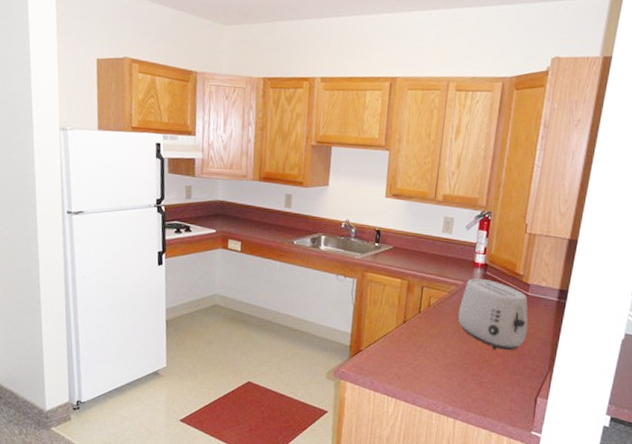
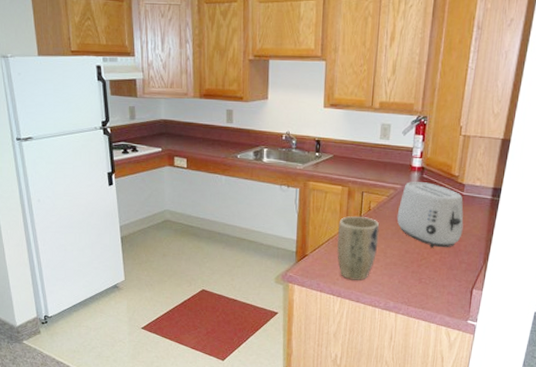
plant pot: none [393,311,440,381] -> present [337,216,380,280]

